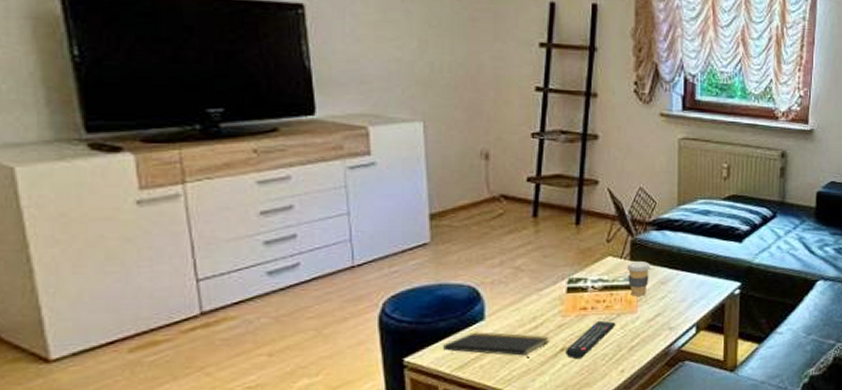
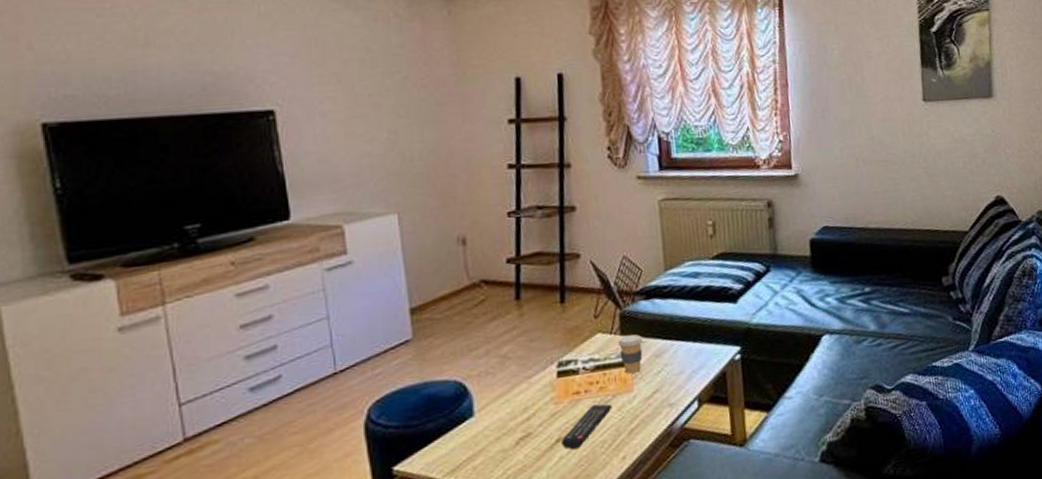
notepad: present [443,332,549,358] -> none [433,427,543,455]

